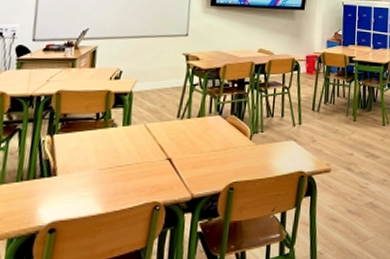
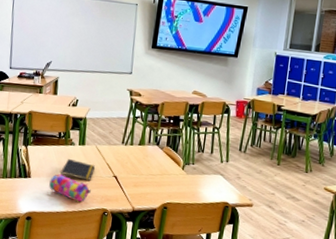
pencil case: none [82,166,138,198] -> present [49,174,91,202]
notepad: none [98,144,143,169] -> present [61,158,95,181]

